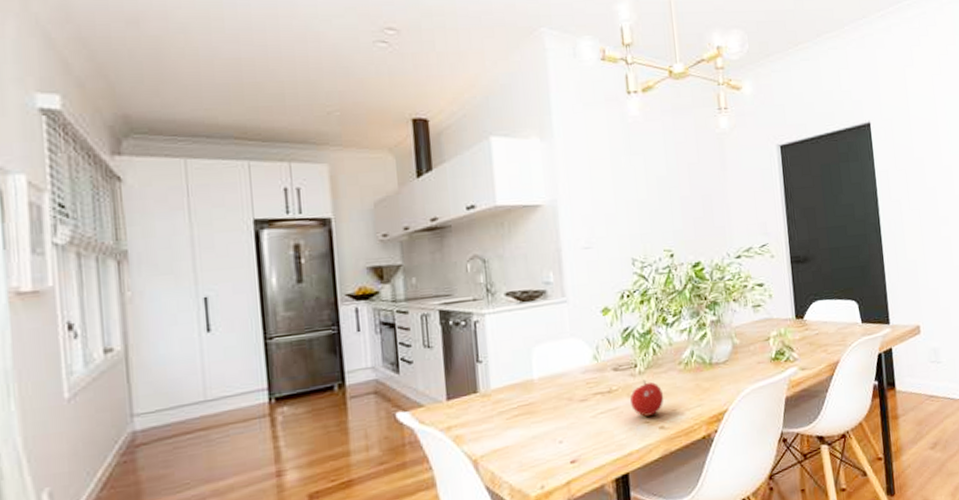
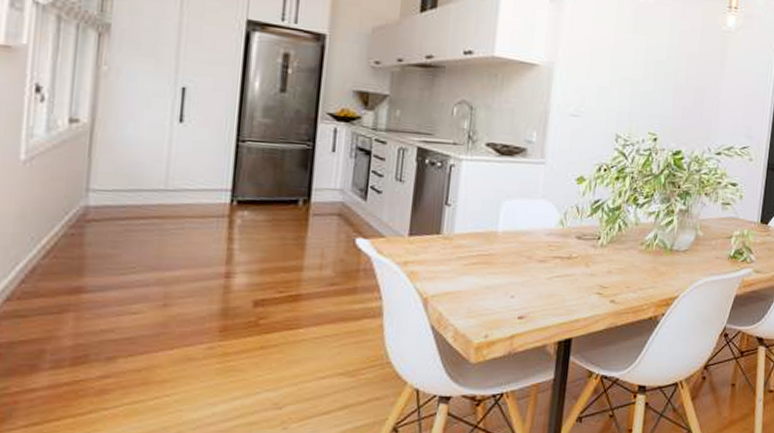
fruit: present [629,379,664,417] -> none [586,252,621,288]

